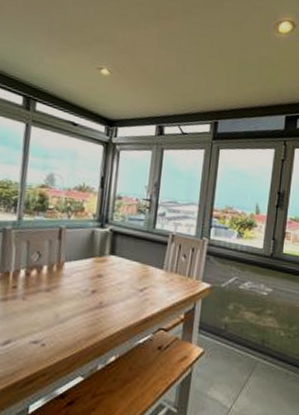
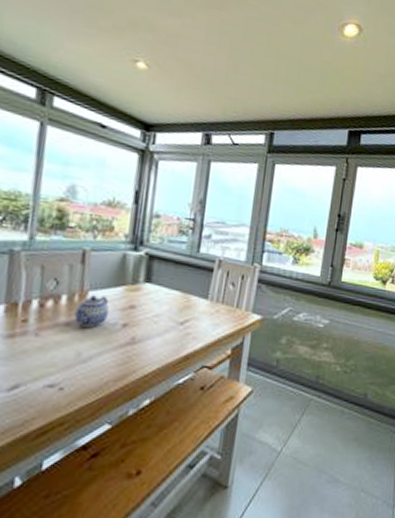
teapot: none [53,265,82,293] -> present [74,295,110,327]

